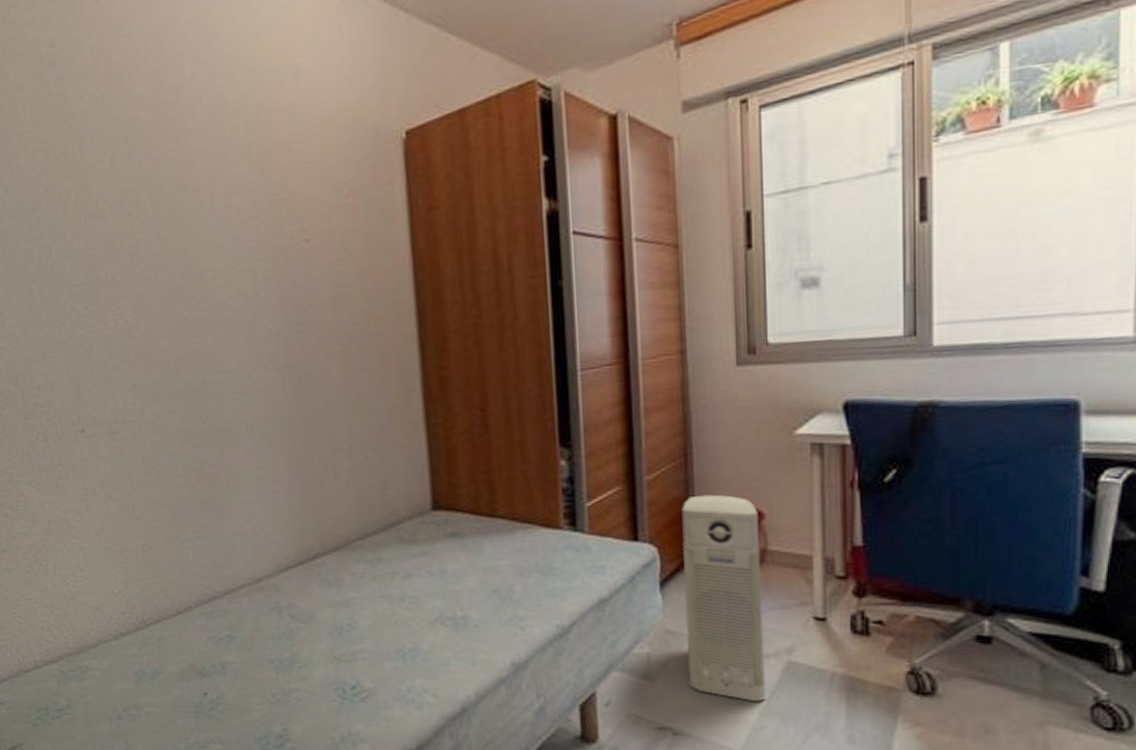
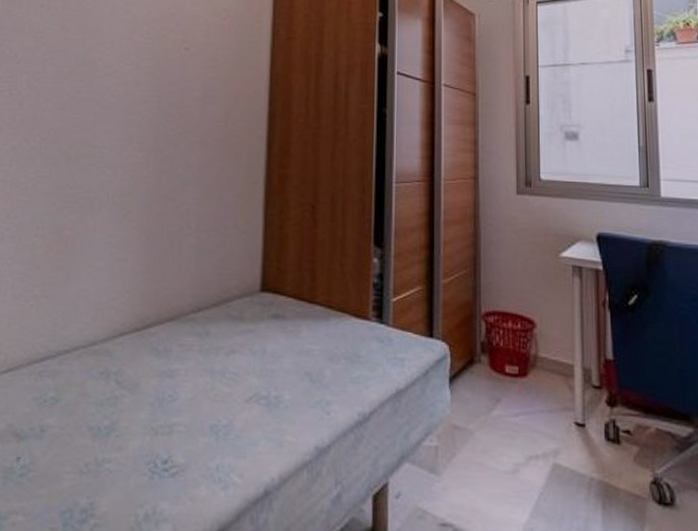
air purifier: present [682,494,765,702] -> none [470,301,535,503]

